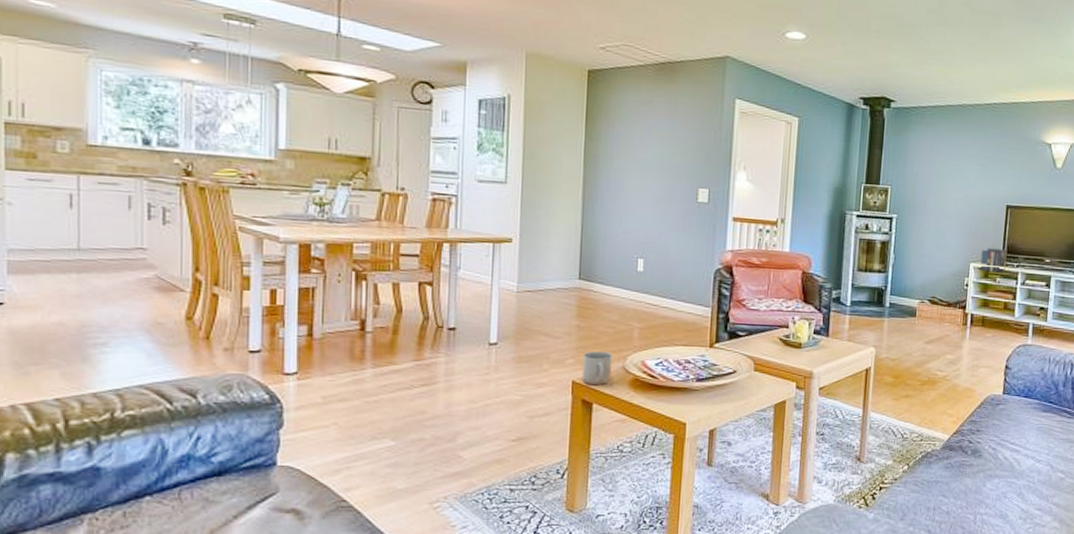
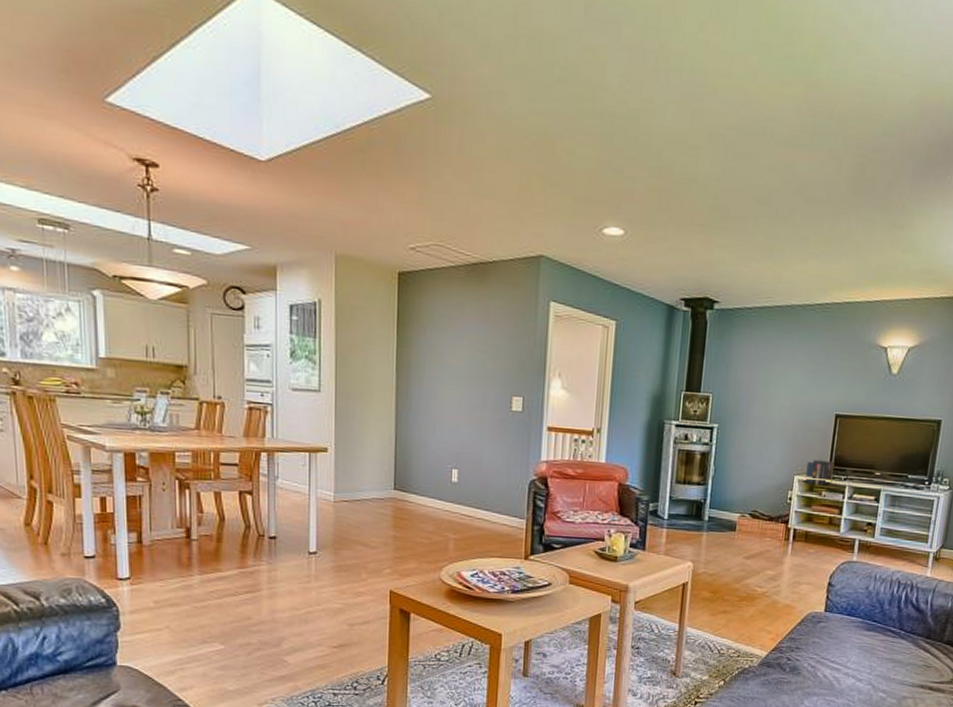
cup: present [581,351,613,385] -> none [399,561,429,595]

